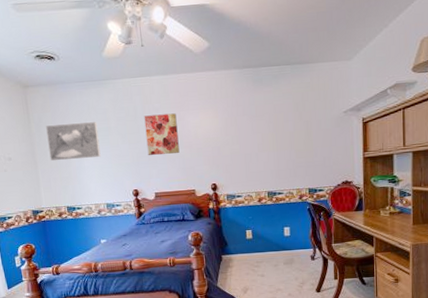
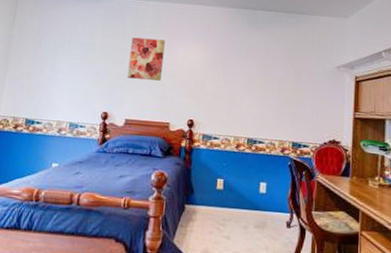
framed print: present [46,122,101,162] -> none [23,31,83,72]

